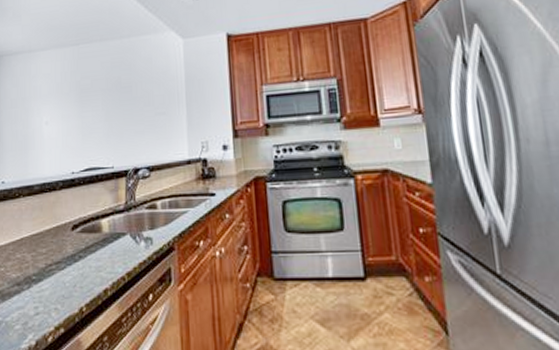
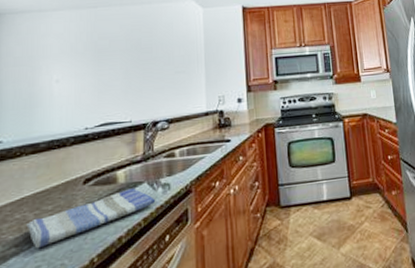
dish towel: none [26,239,139,290] -> present [26,188,156,249]

